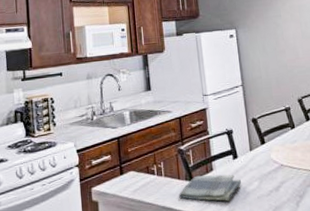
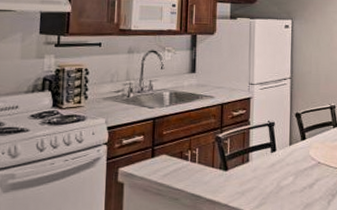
dish towel: present [179,174,242,201] -> none [210,165,277,194]

